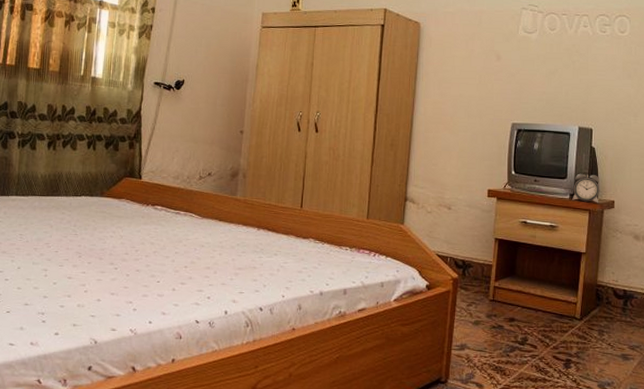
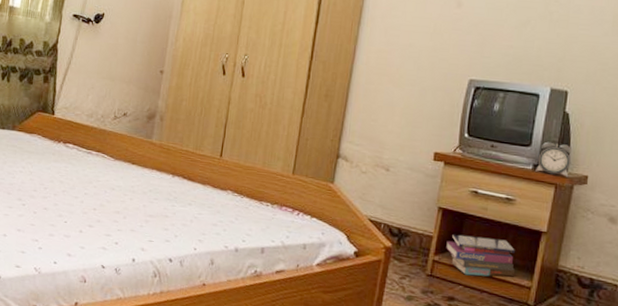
books: none [504,261,562,297] -> present [446,234,515,278]

